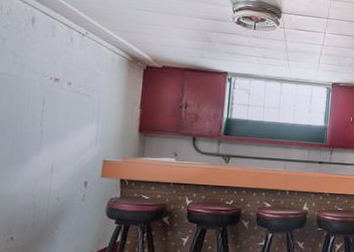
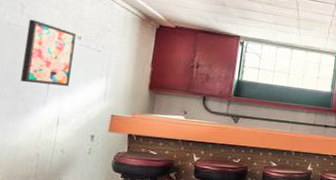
wall art: none [15,68,66,133] -> present [20,19,76,86]

